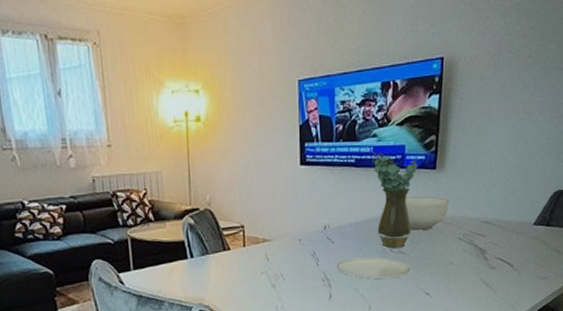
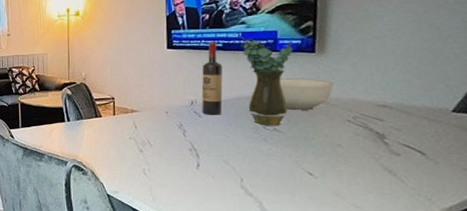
wine bottle: none [334,157,355,240] -> present [201,42,223,115]
plate: present [336,257,411,280] -> none [204,132,289,155]

